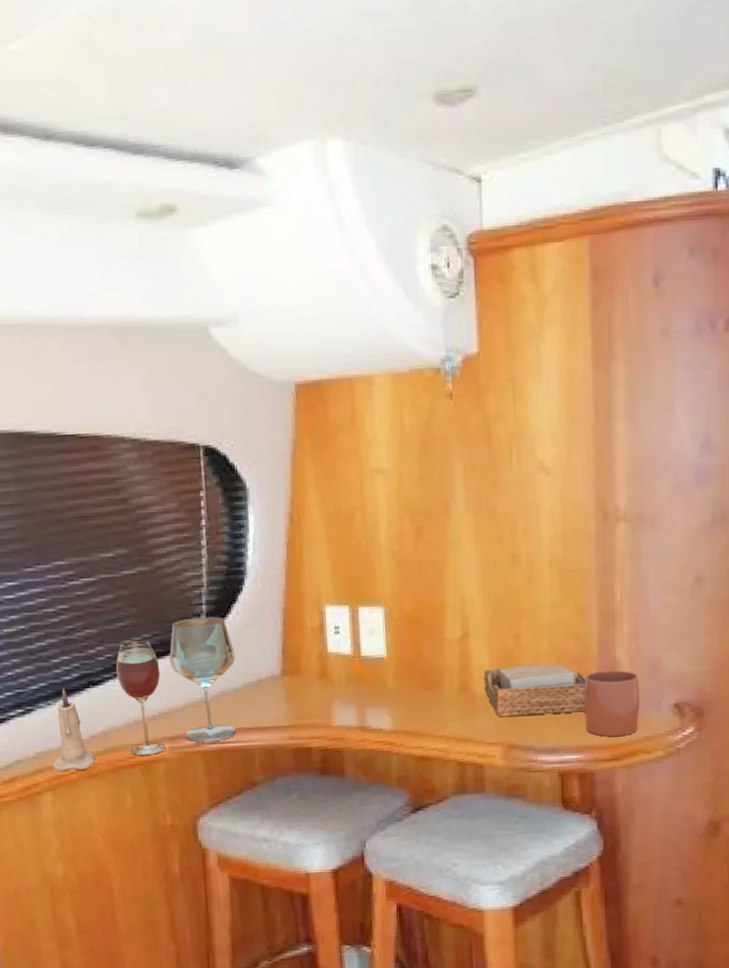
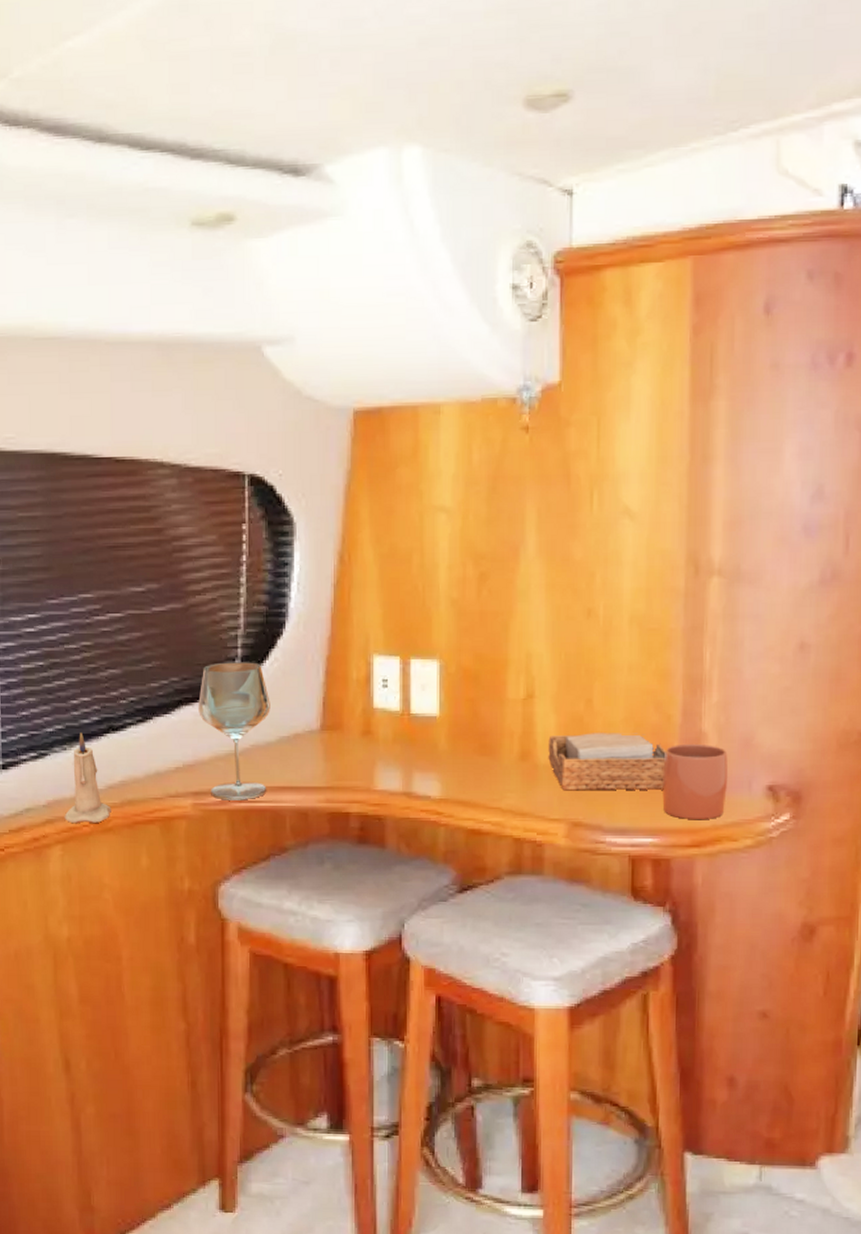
wineglass: present [116,640,166,755] -> none [140,685,188,810]

